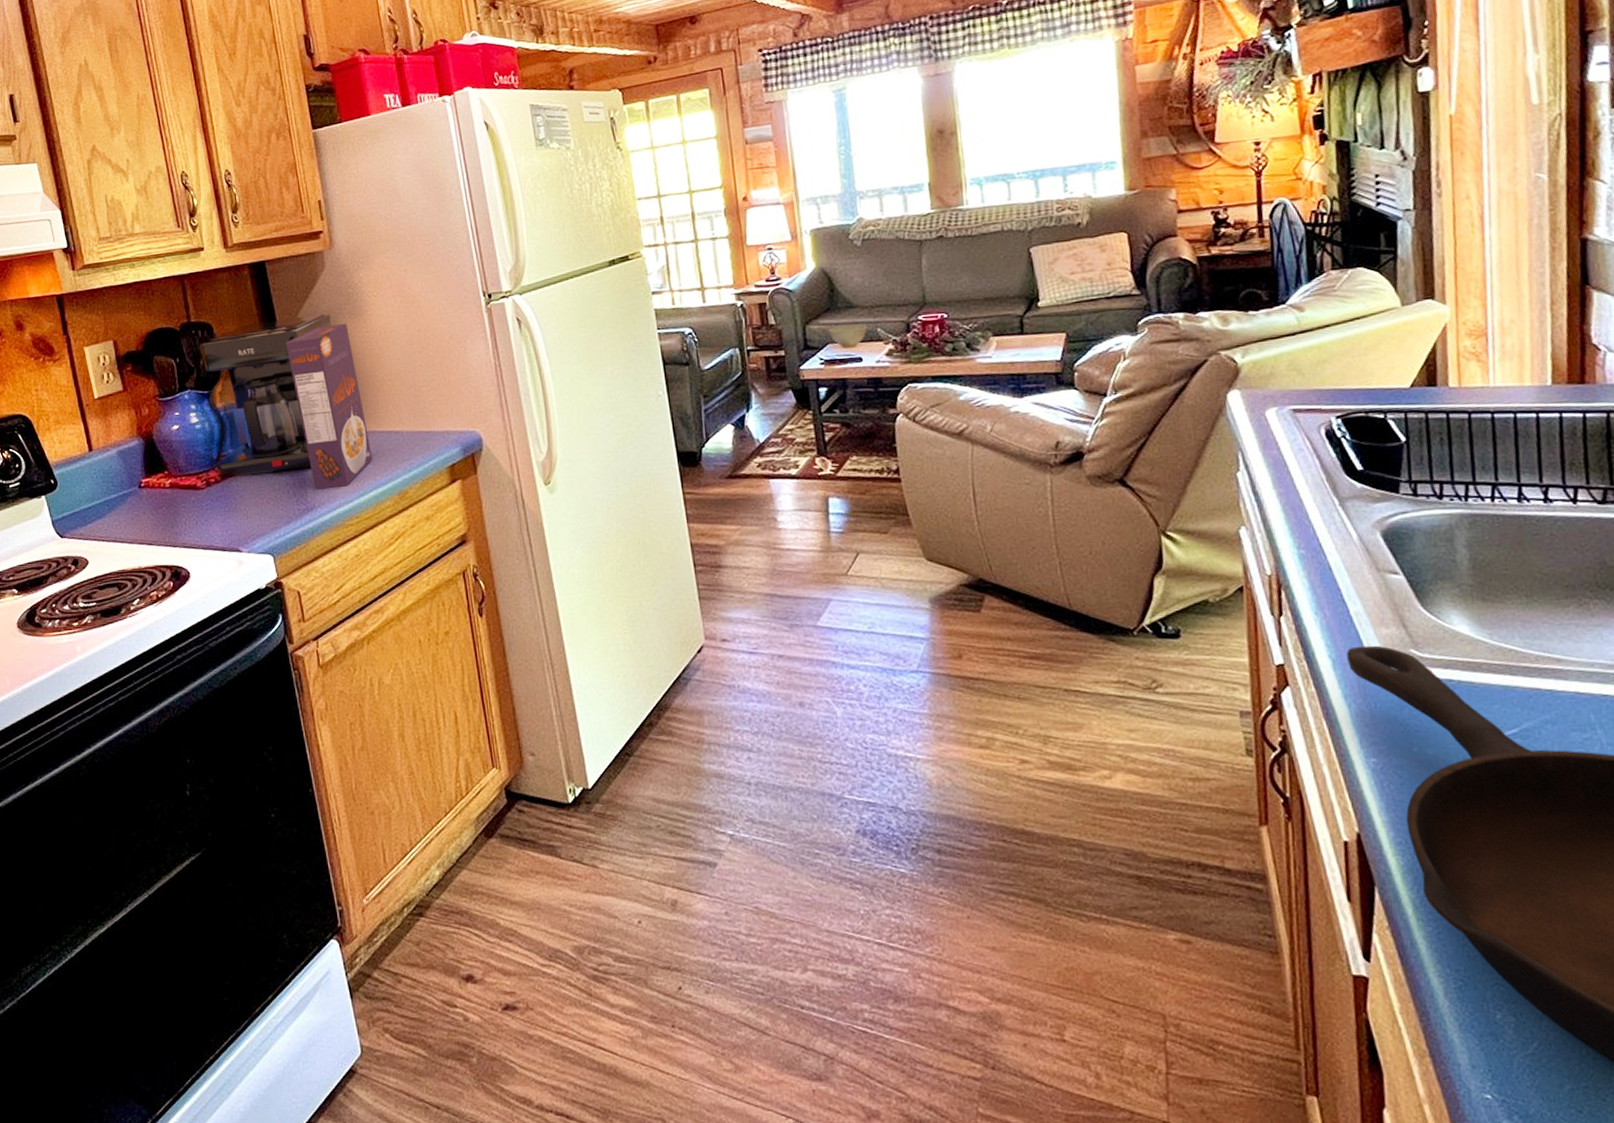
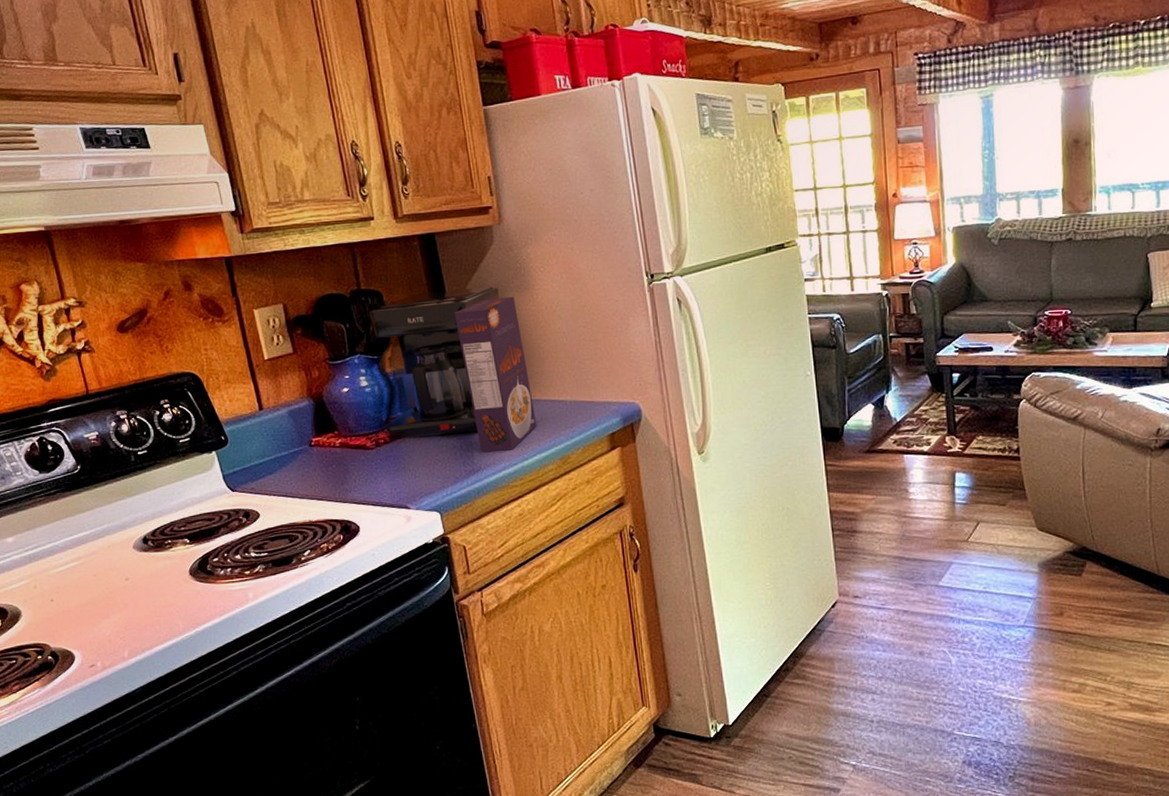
bowl: present [827,324,868,349] -> none [963,317,999,338]

